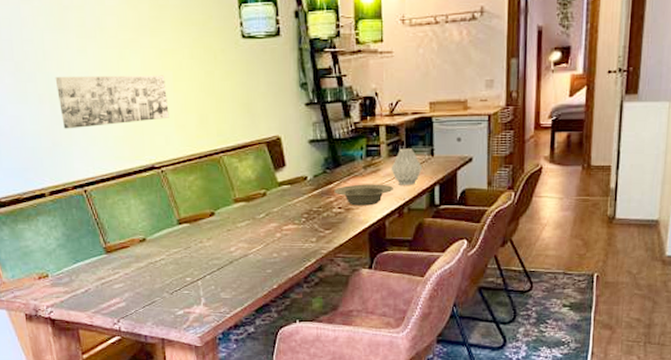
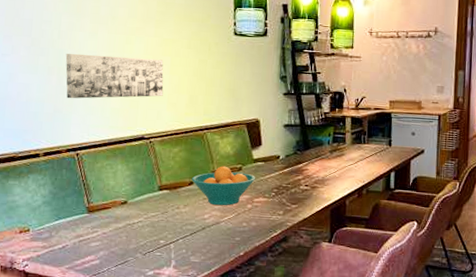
fruit bowl: none [212,192,283,237] -> present [191,166,256,206]
bowl: present [334,184,393,206] -> none [302,165,355,186]
vase: present [391,148,422,186] -> none [353,138,381,171]

